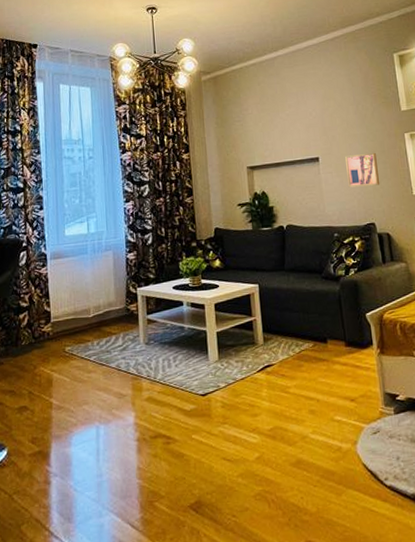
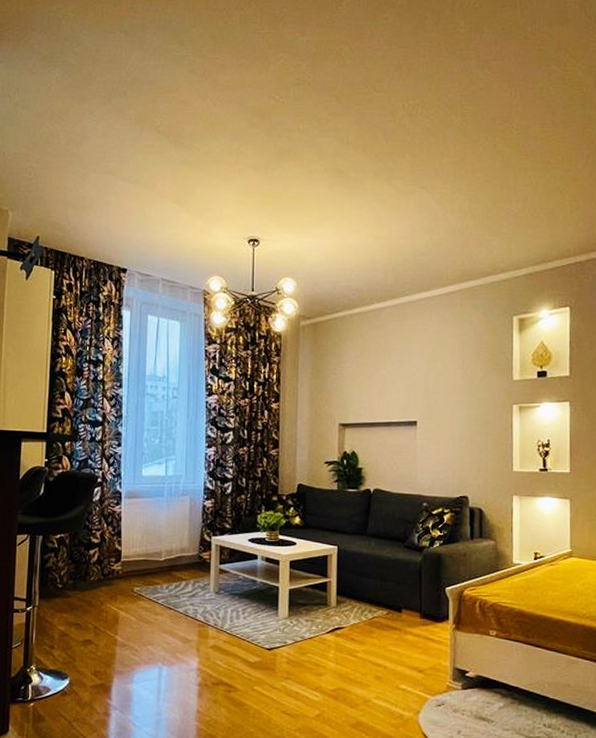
wall art: present [345,152,380,188] -> none [445,422,480,457]

